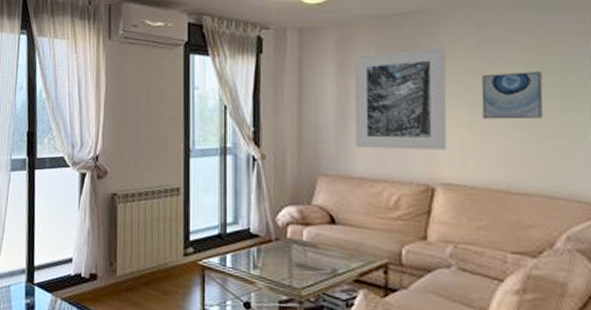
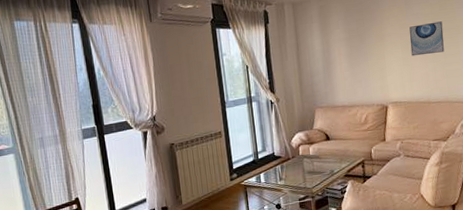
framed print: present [354,48,447,151] -> none [331,10,393,85]

